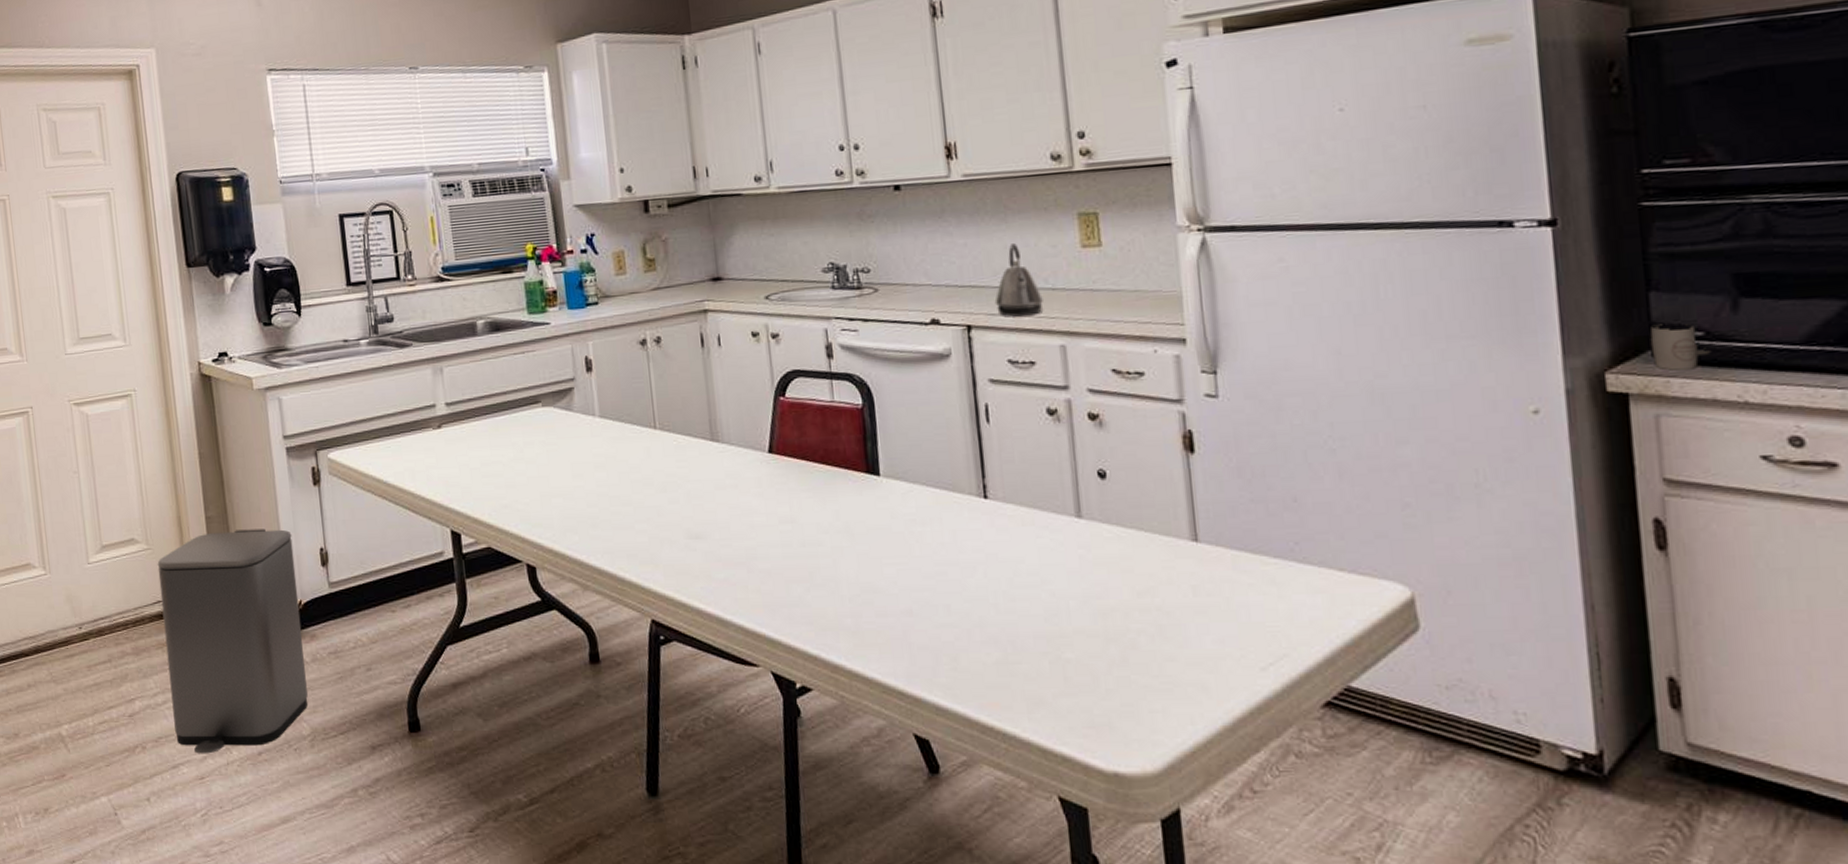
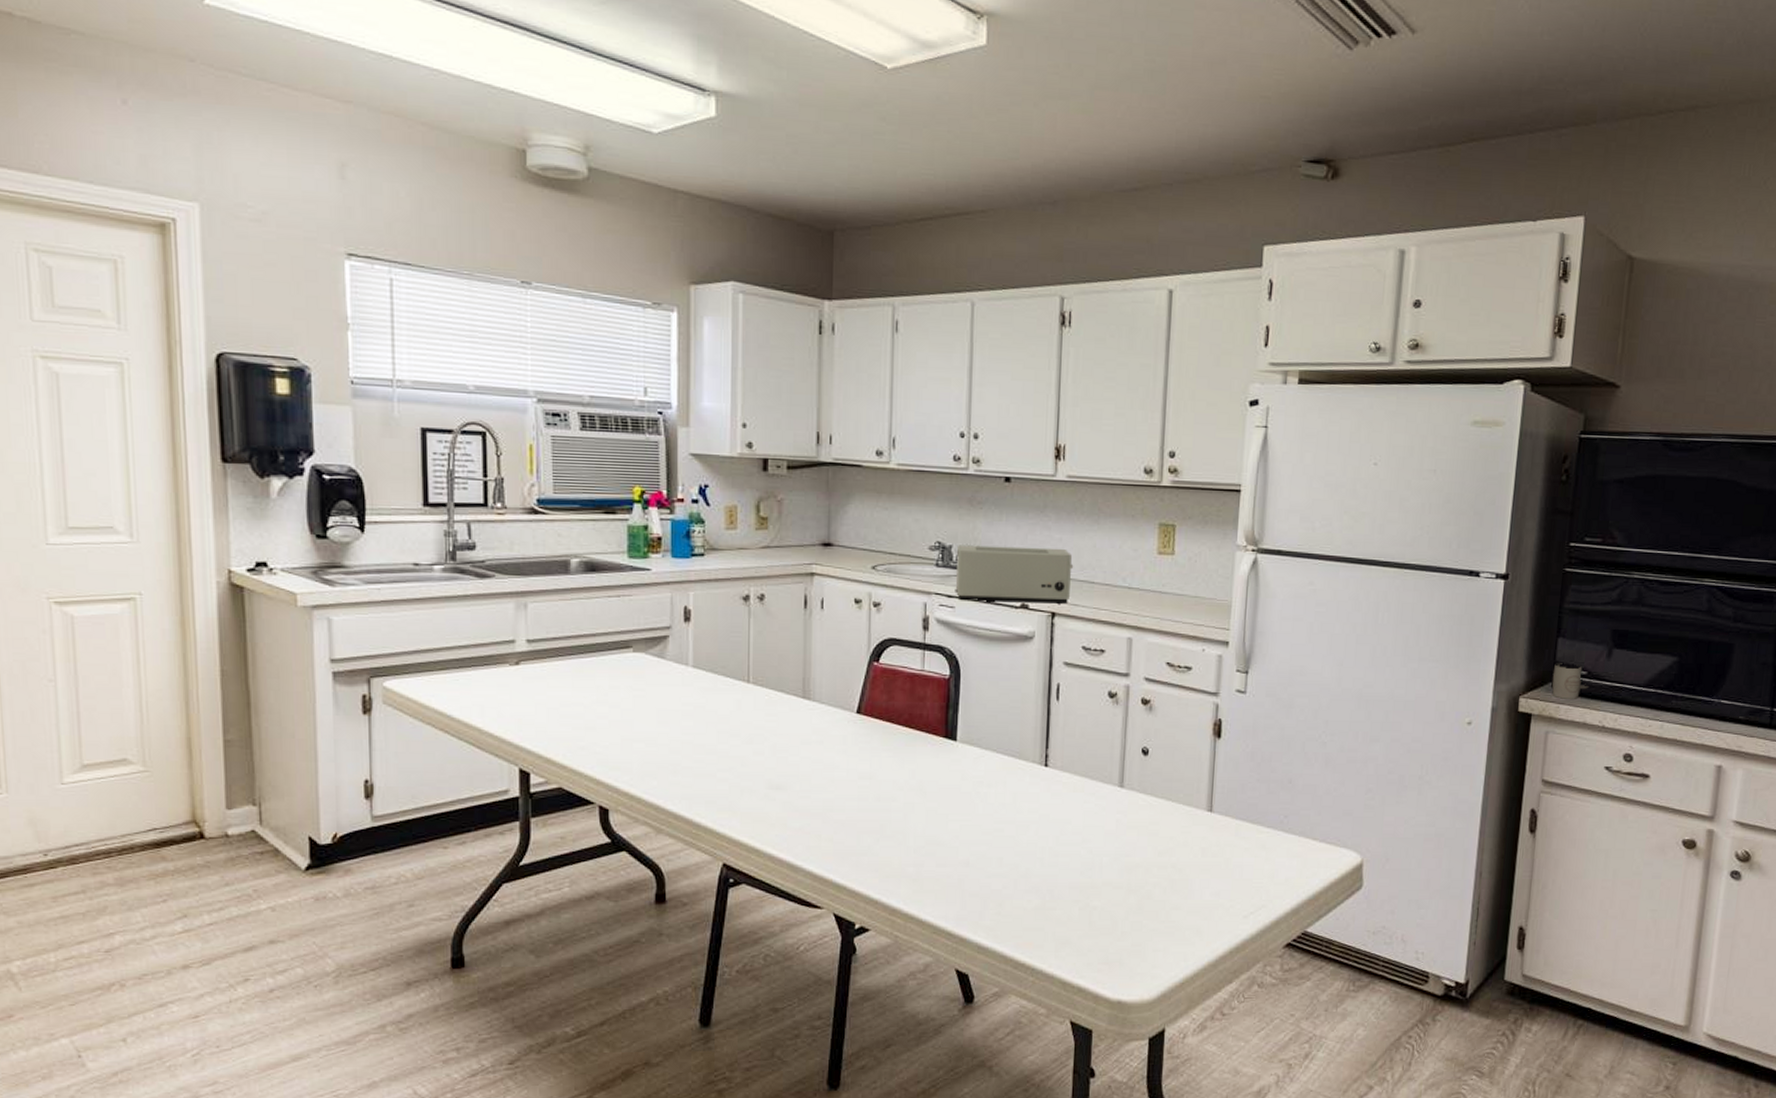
pedal bin: present [157,529,308,754] -> none [156,756,336,992]
toaster: none [852,254,985,323] -> present [955,545,1074,604]
kettle: present [994,244,1043,317] -> none [1078,544,1119,609]

